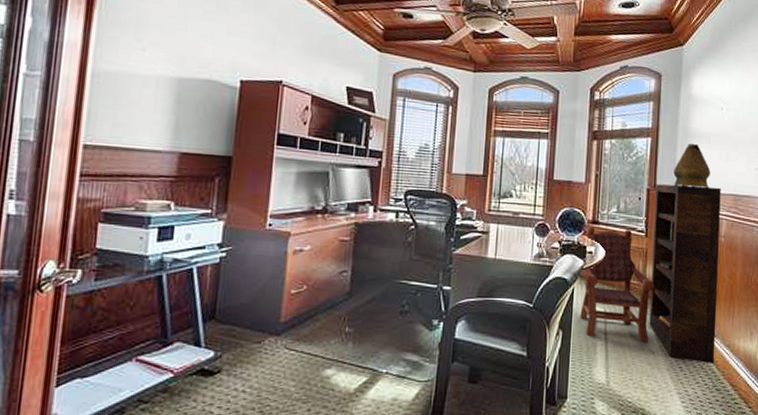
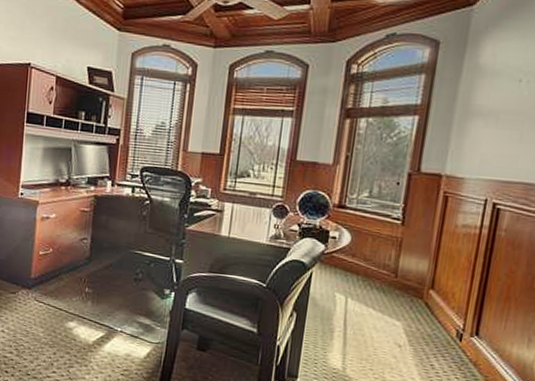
armchair: present [580,226,656,342] -> none [317,211,410,335]
bookcase: present [649,184,721,364] -> none [397,168,508,367]
ceramic vessel: present [673,143,710,188] -> none [442,122,495,174]

